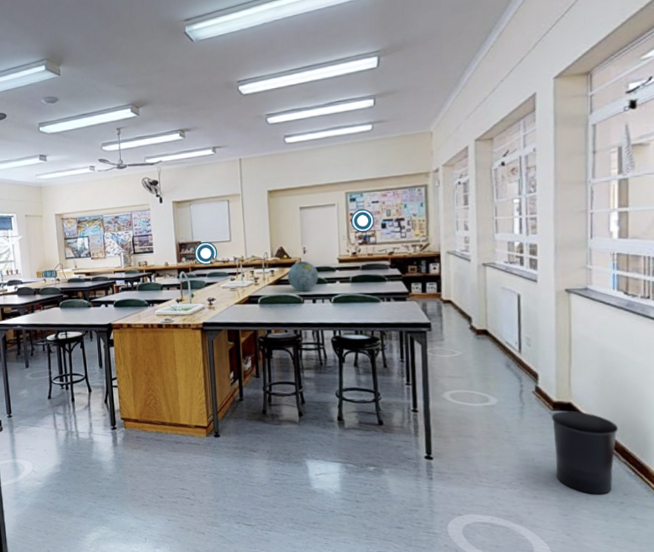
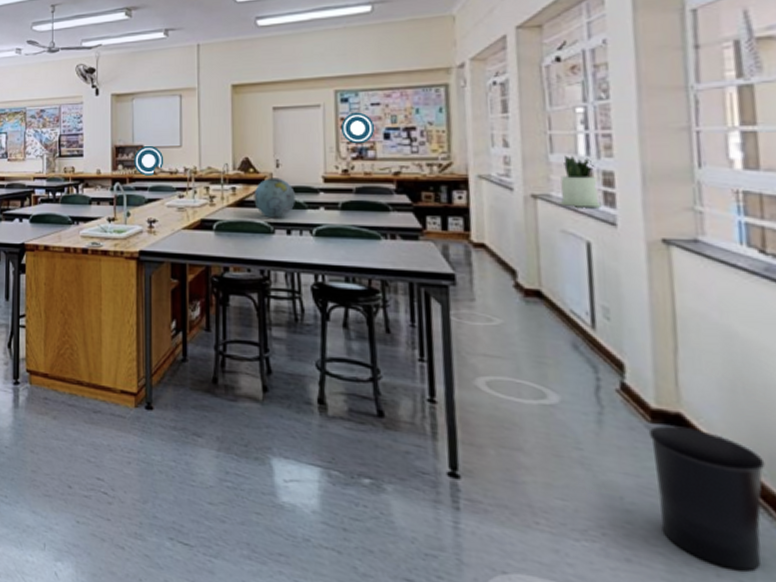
planter: none [500,234,529,271] -> present [558,155,603,209]

